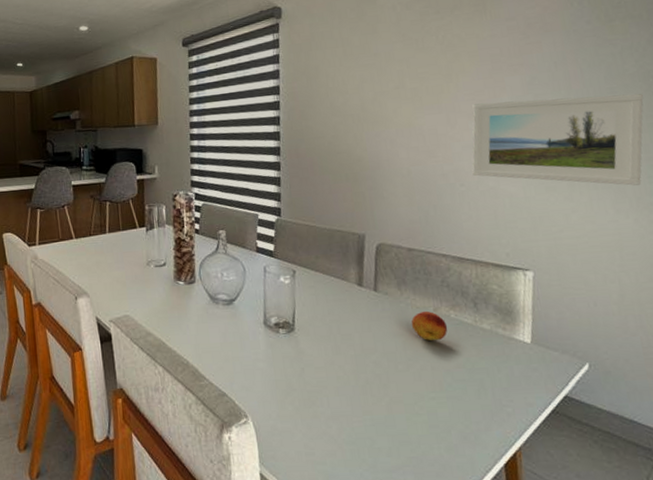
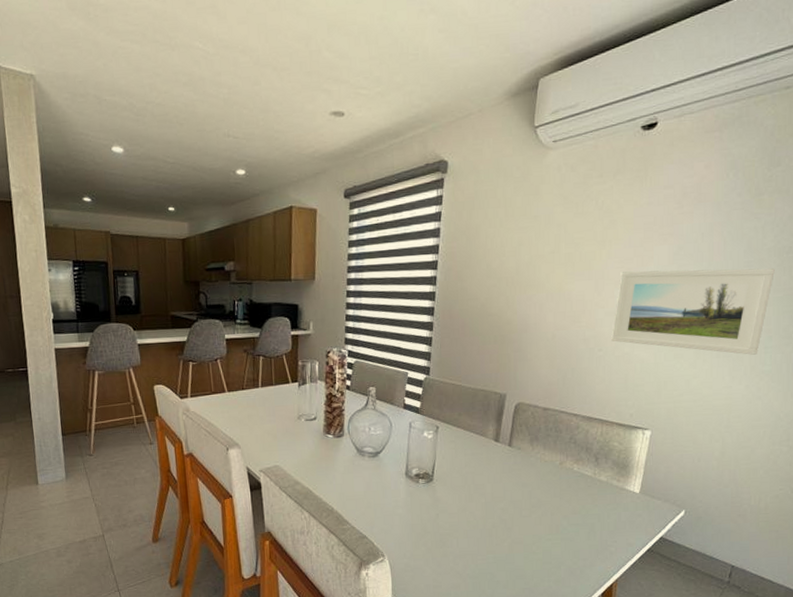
fruit: present [411,310,448,340] -> none [538,464,570,490]

